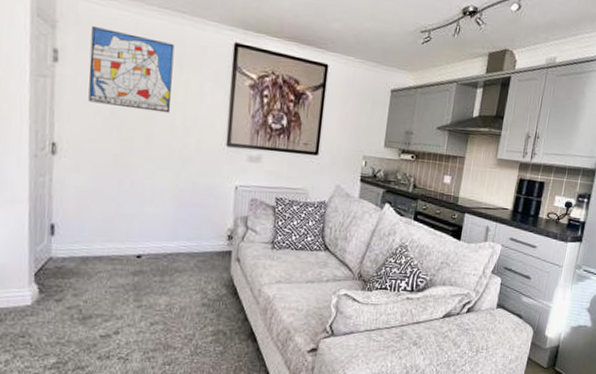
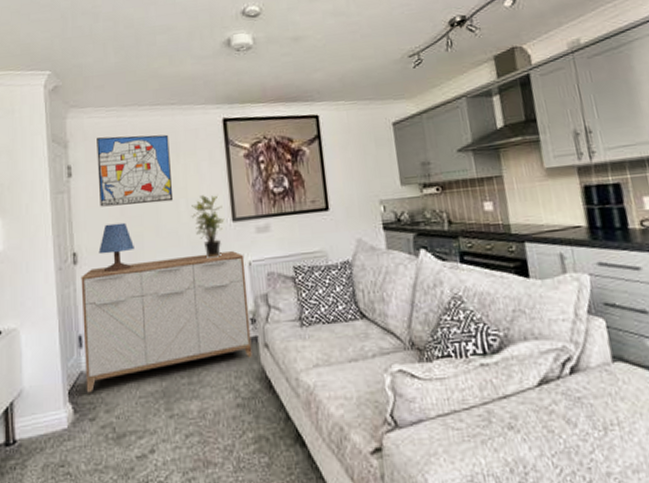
sideboard: none [54,162,232,277] -> present [81,251,253,393]
table lamp: none [81,121,122,171] -> present [98,222,134,272]
potted plant: none [186,114,220,177] -> present [191,195,225,259]

